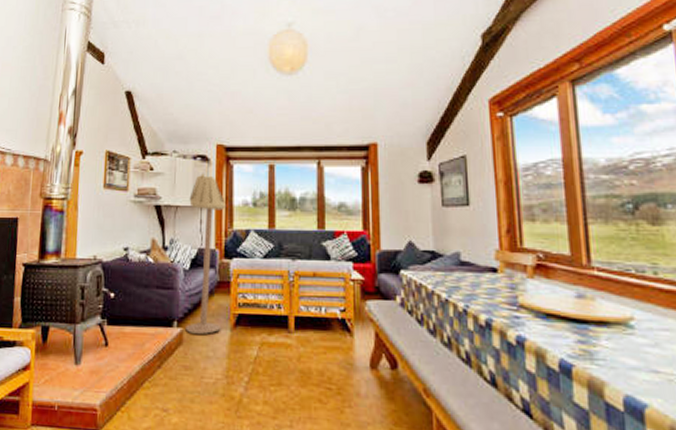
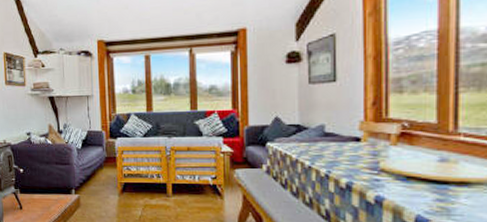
floor lamp: present [186,174,225,334] -> none [77,67,111,199]

